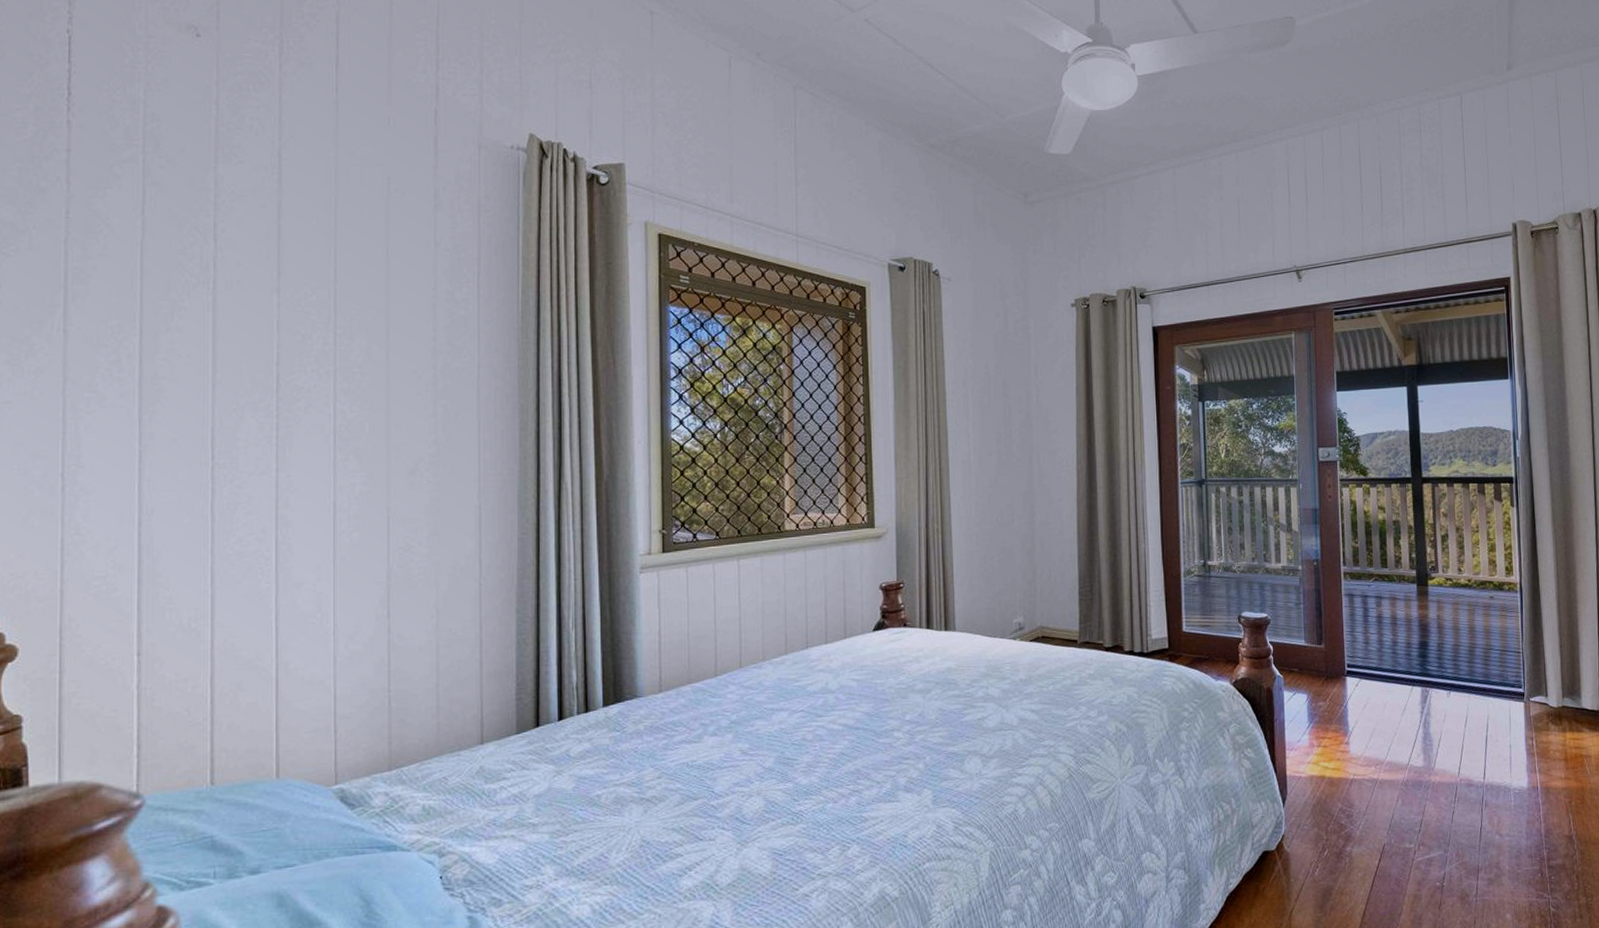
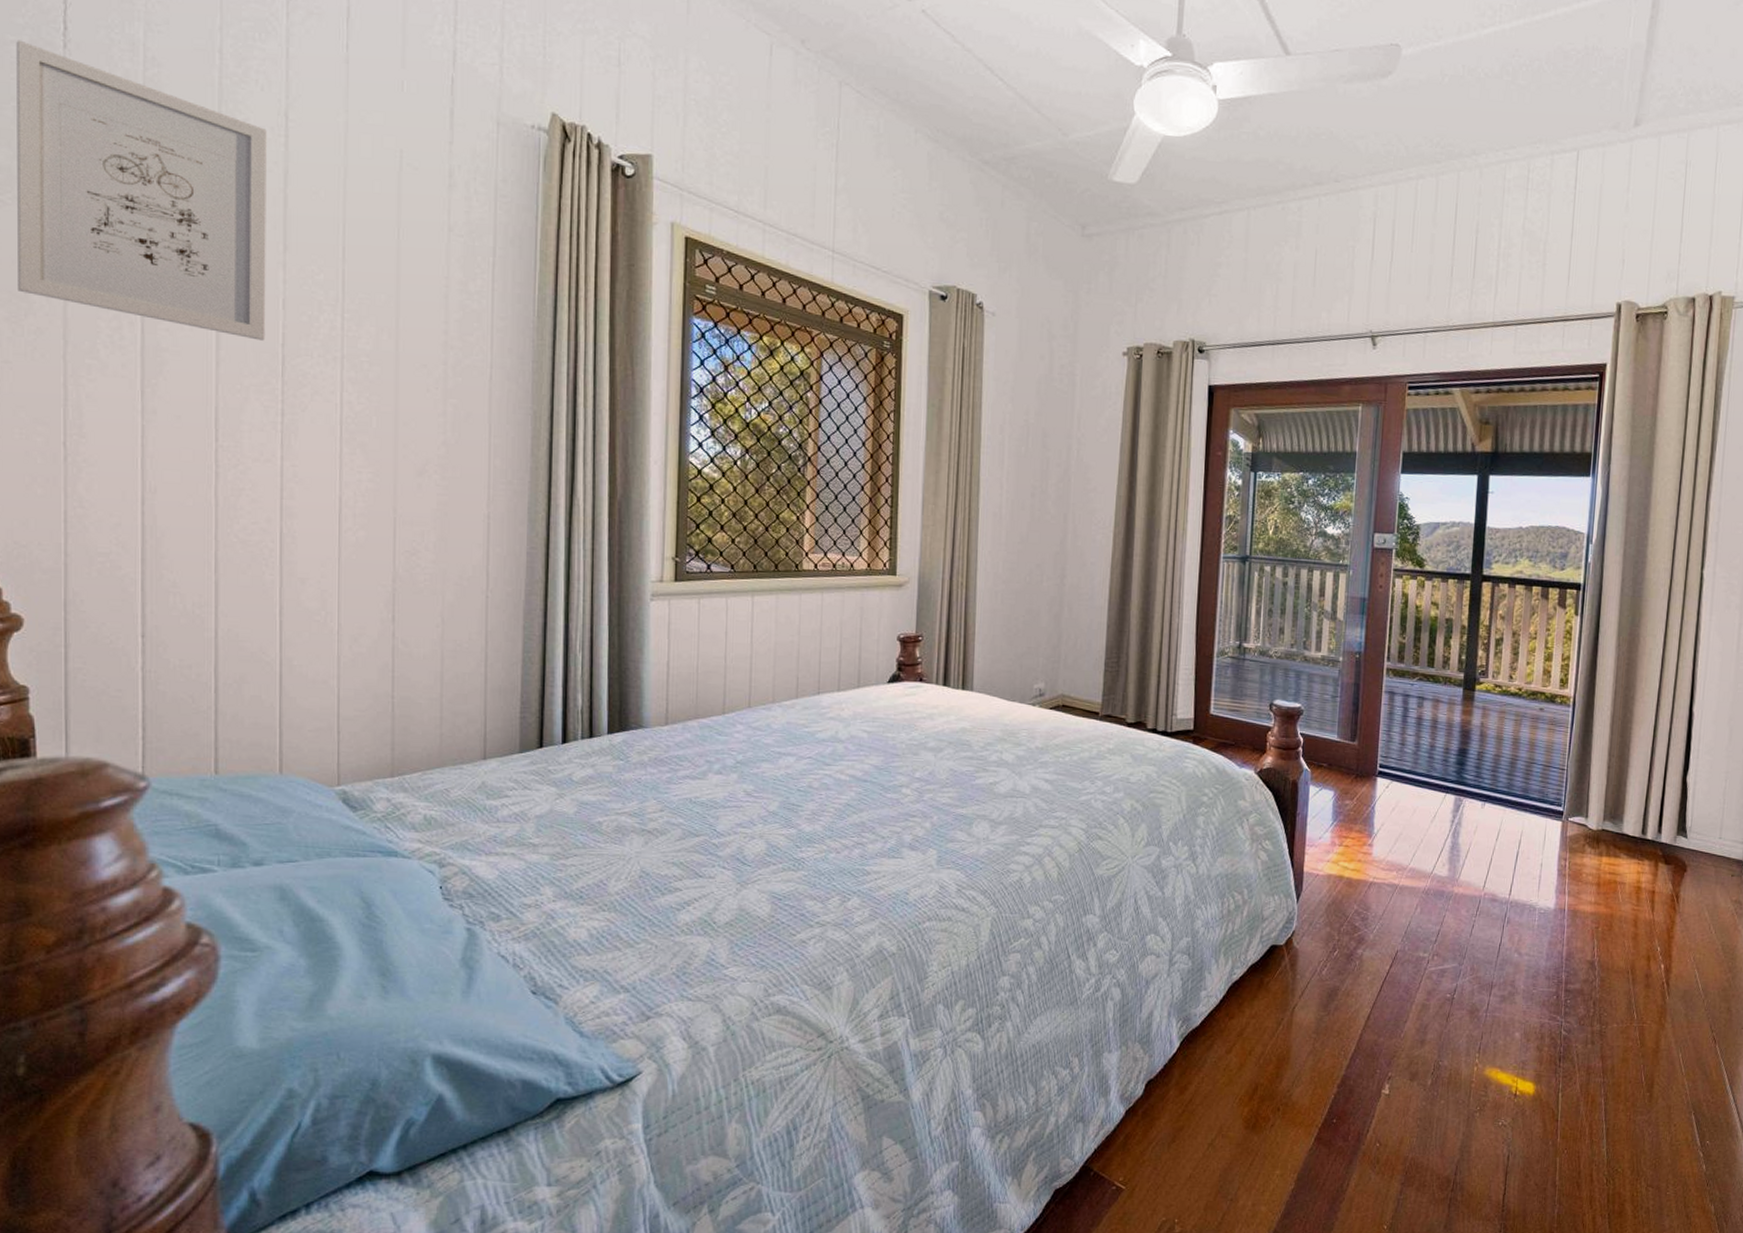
wall art: none [19,107,261,362] -> present [16,40,267,341]

